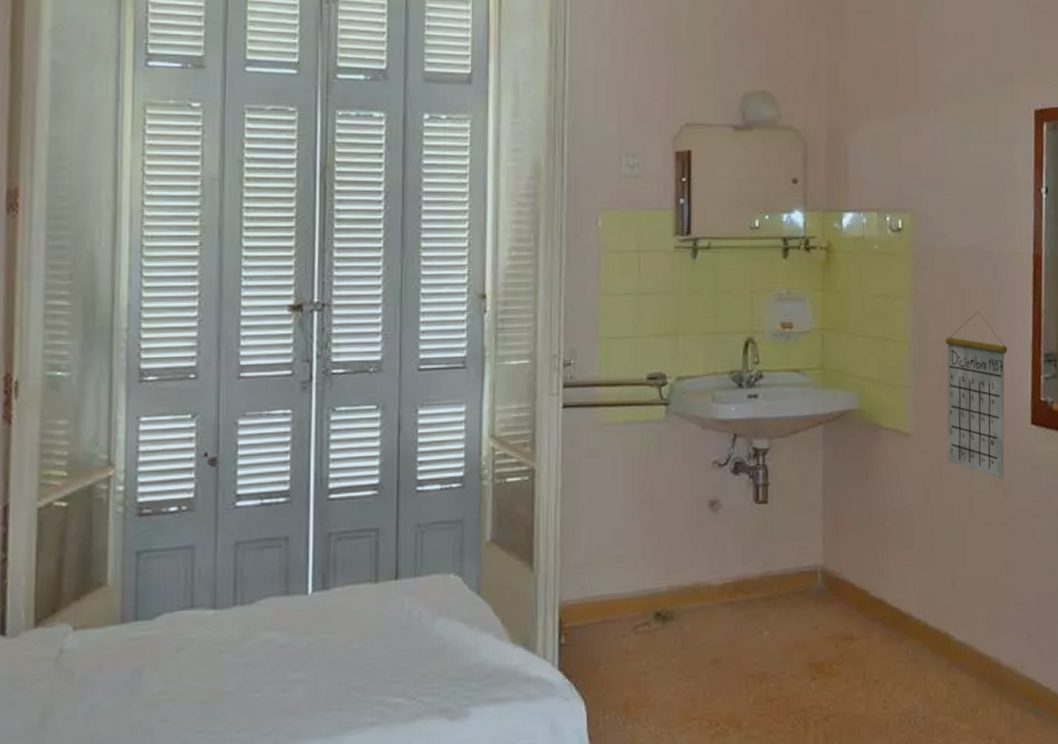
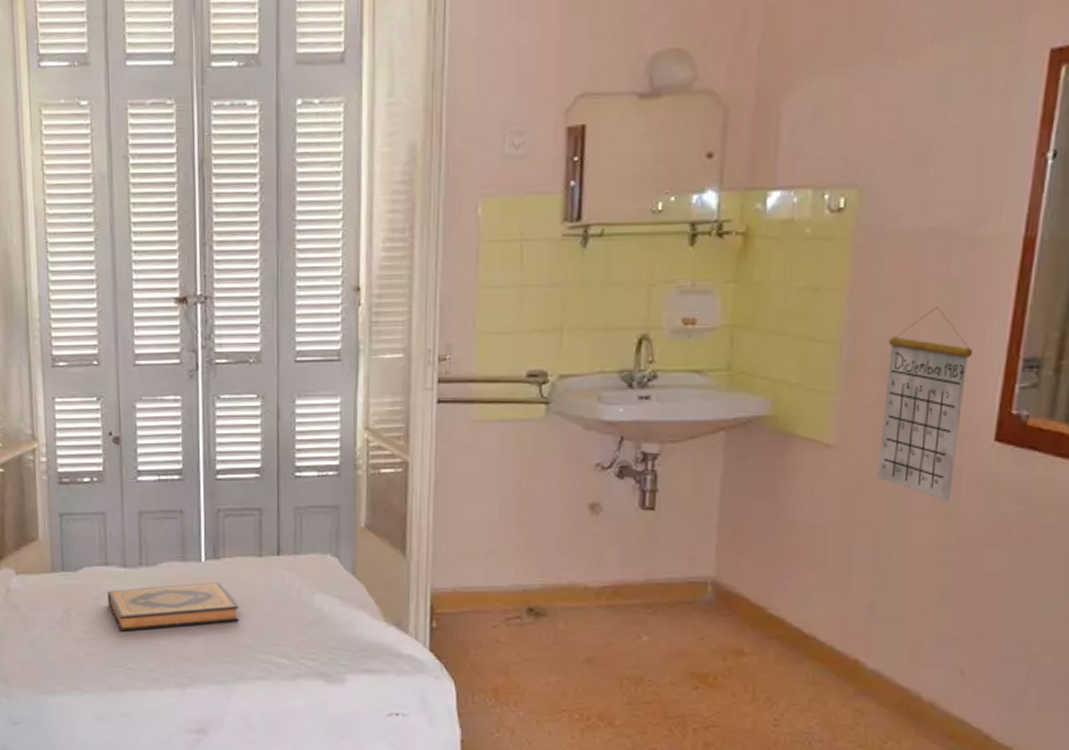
hardback book: none [190,616,350,687] -> present [107,582,239,631]

